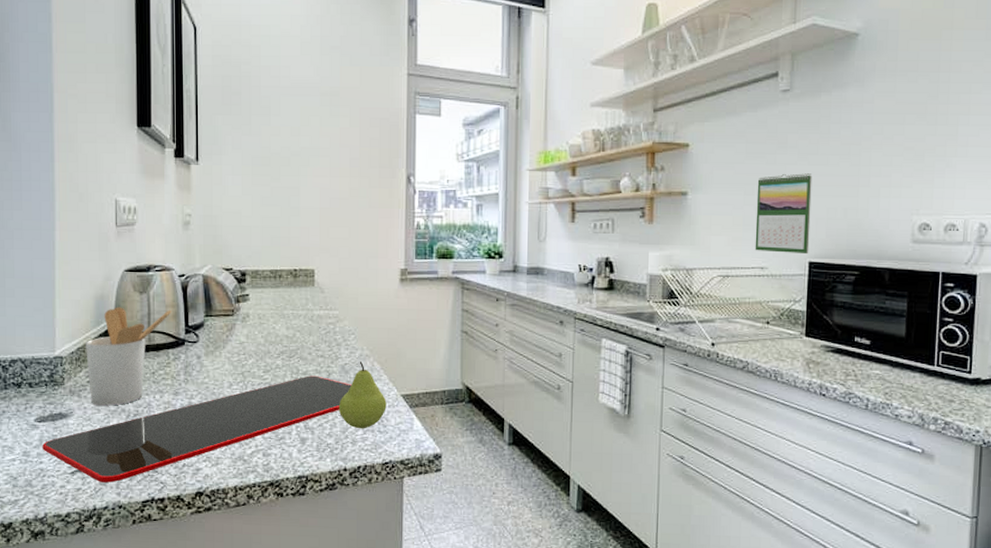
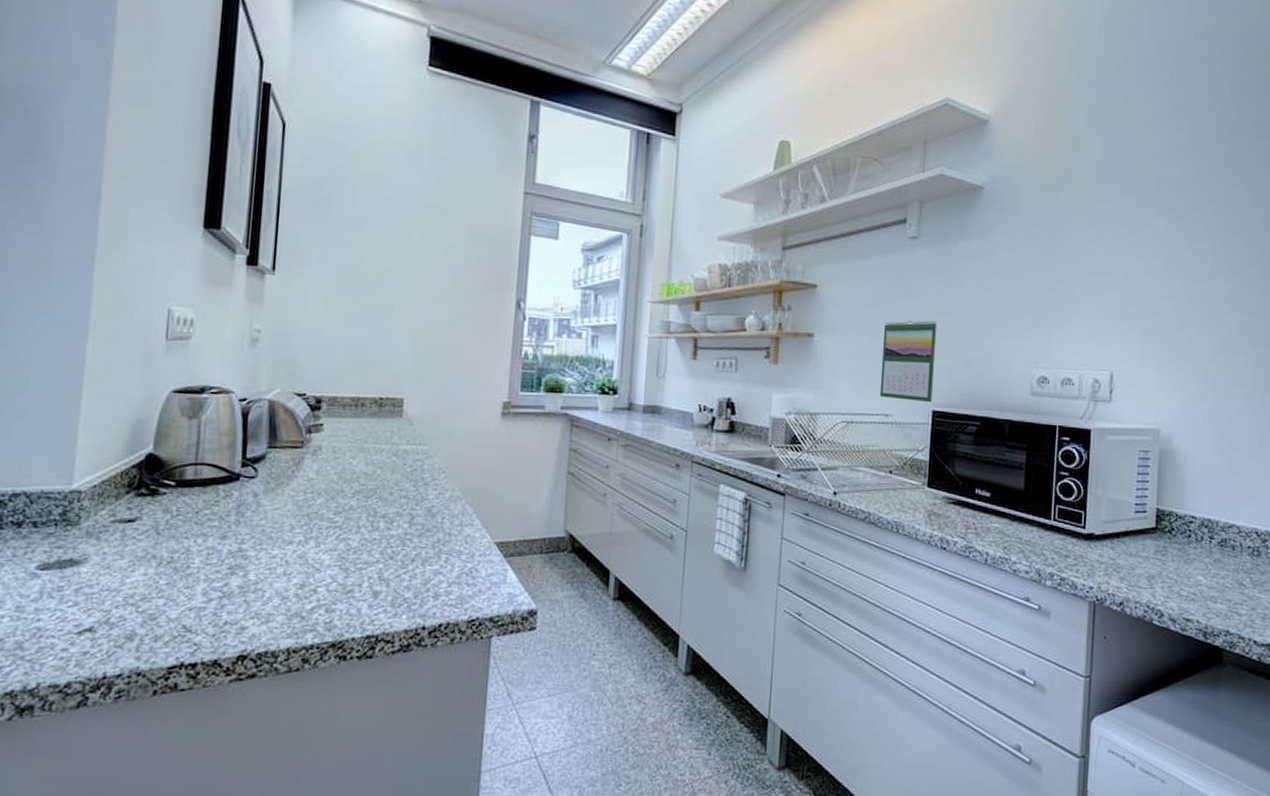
cutting board: present [42,375,352,483] -> none [42,519,438,645]
utensil holder: present [86,307,171,406] -> none [112,433,227,551]
fruit: present [338,361,387,429] -> none [420,504,478,581]

